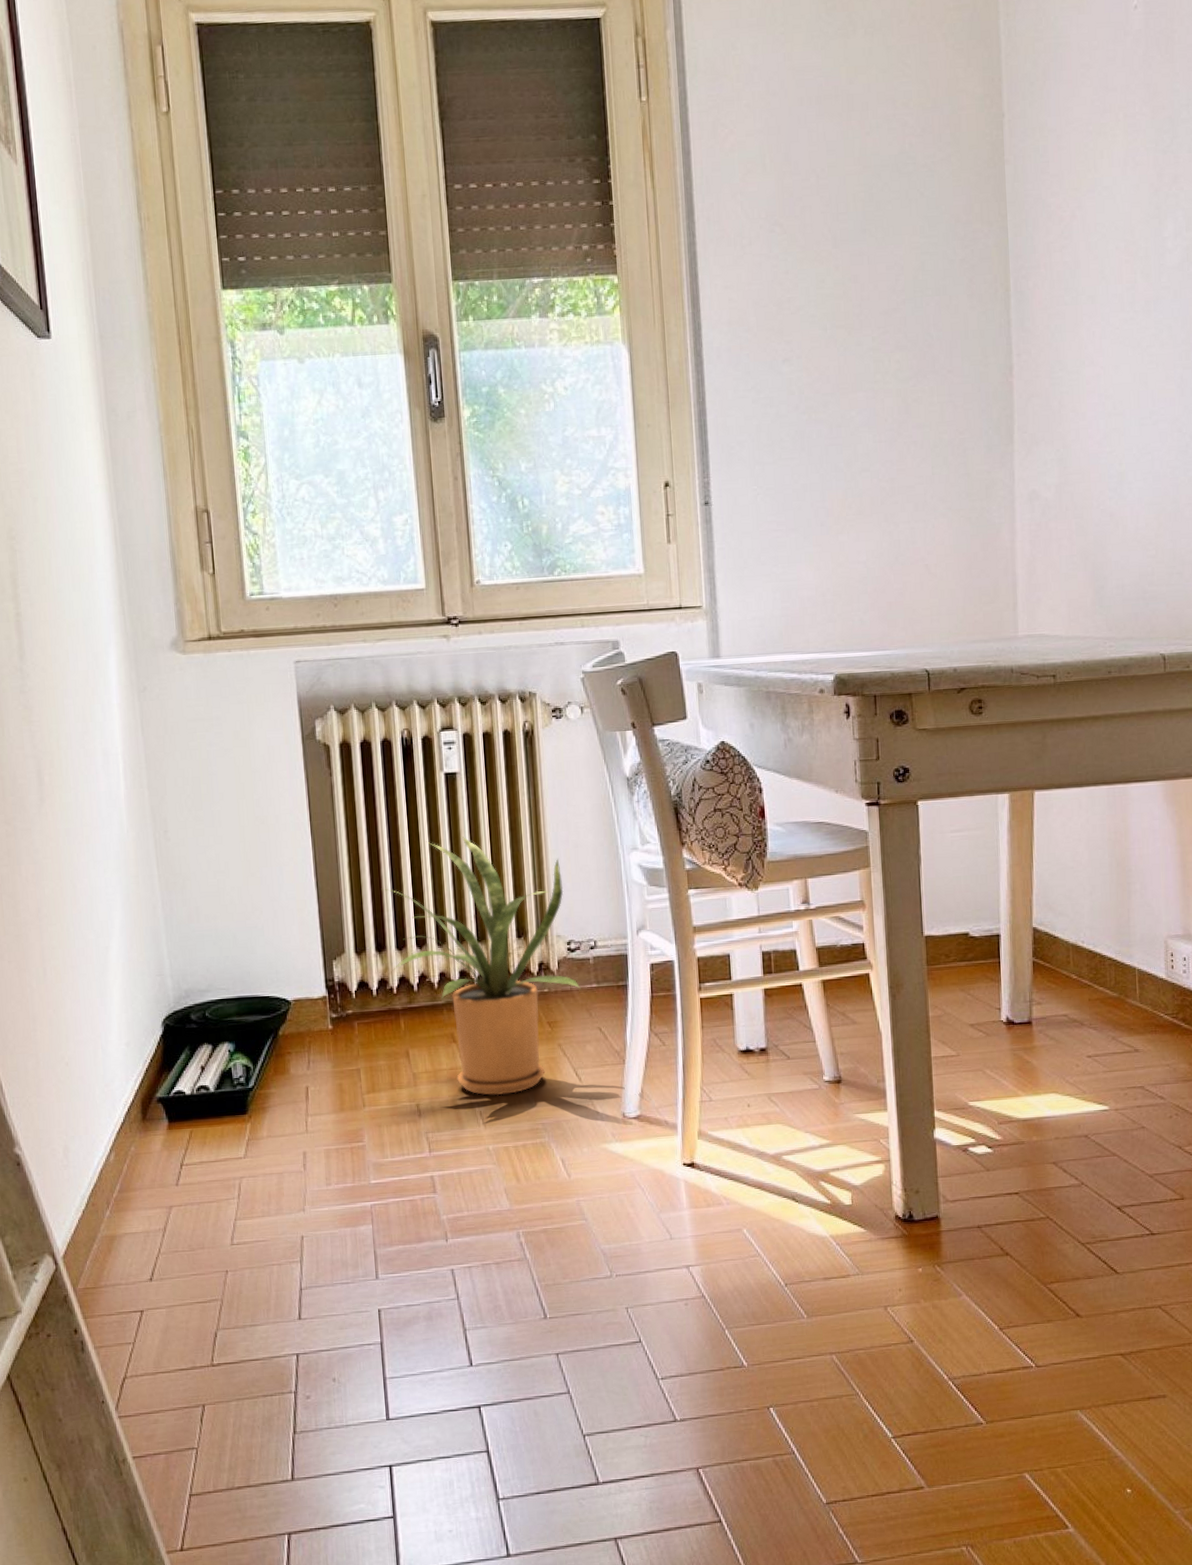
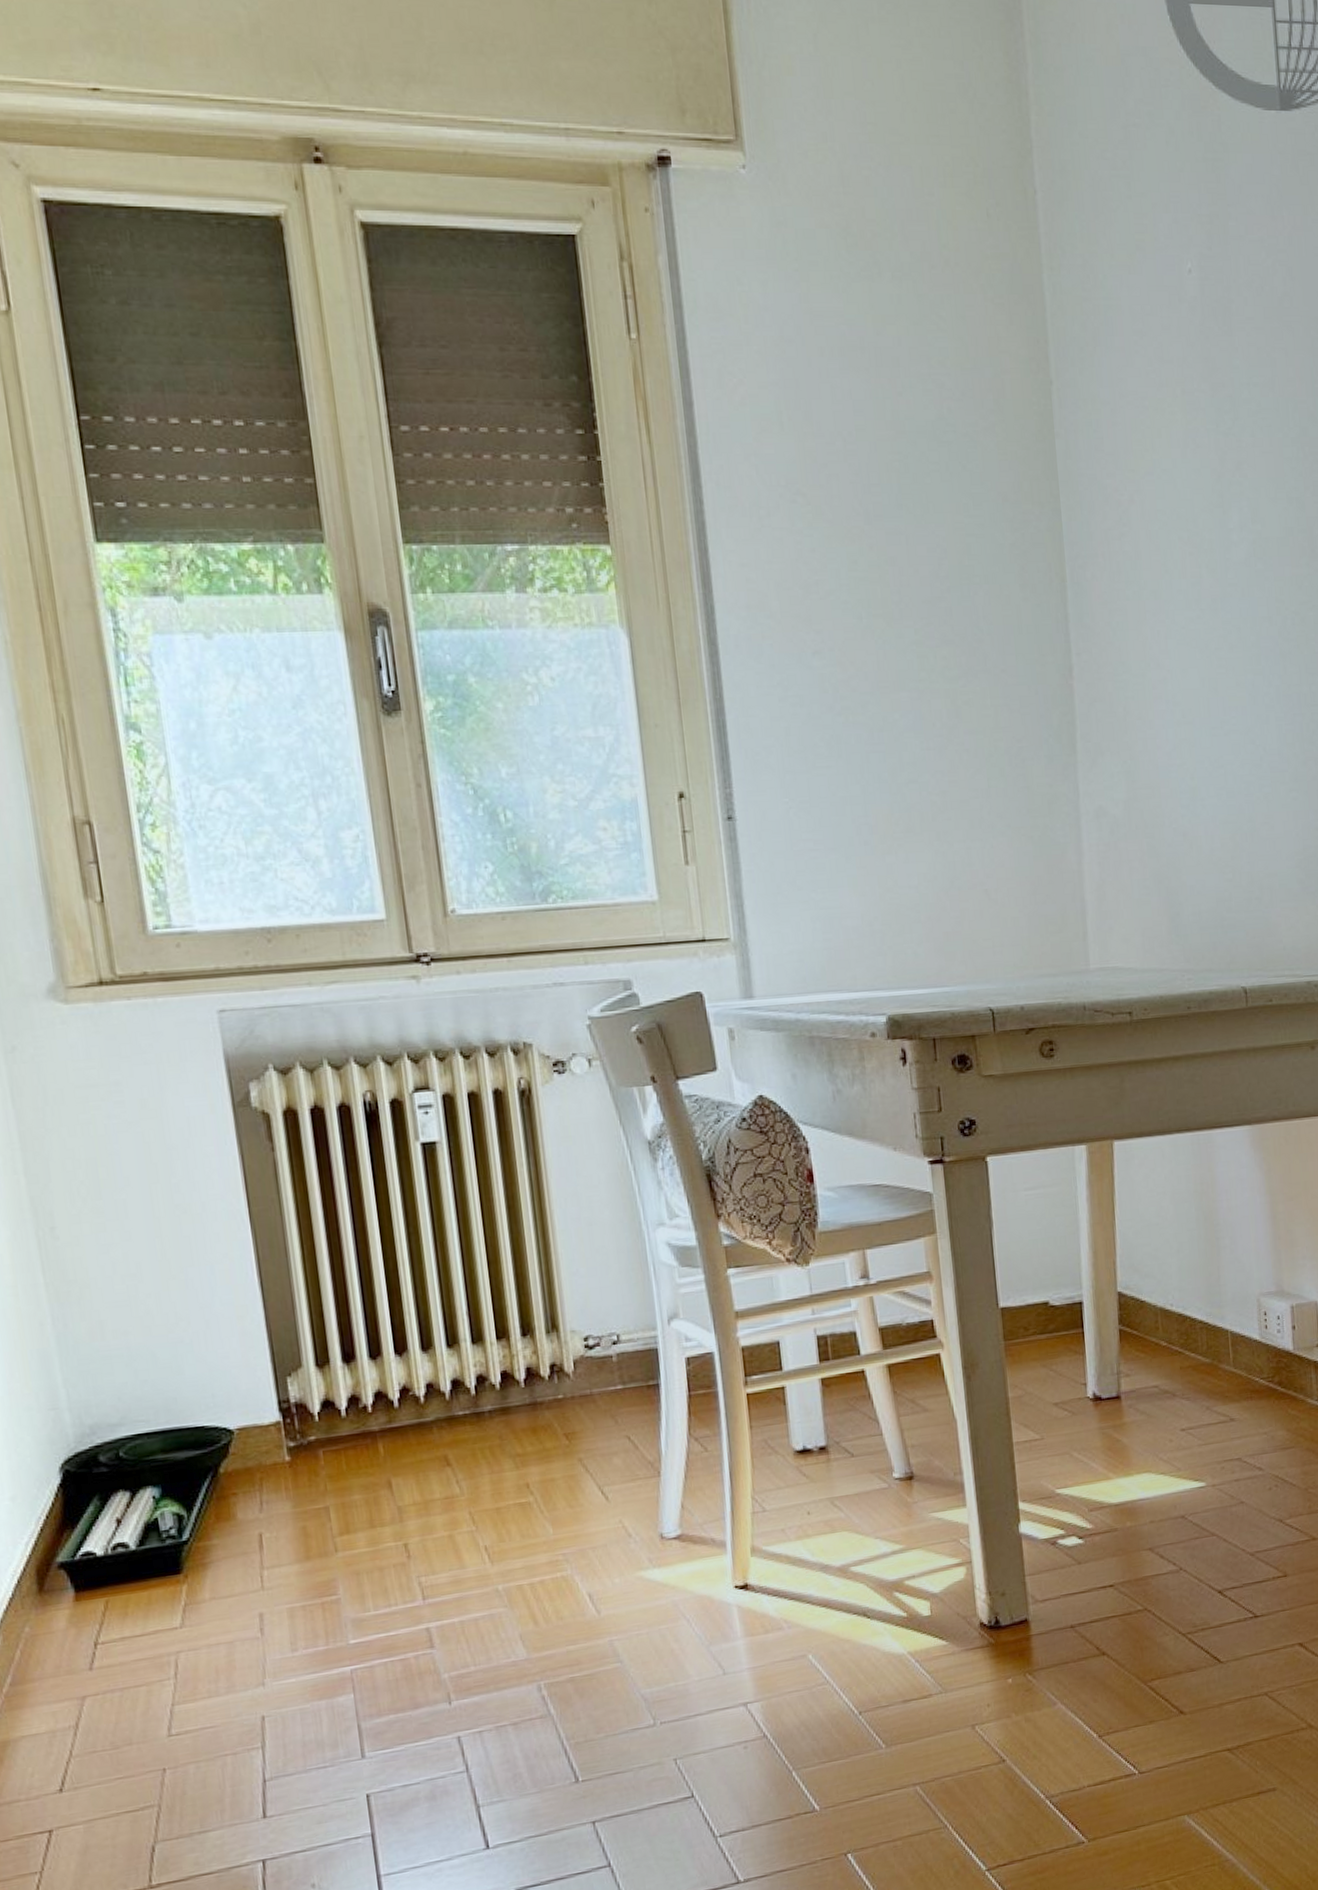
house plant: present [381,836,581,1096] -> none [345,1218,603,1526]

